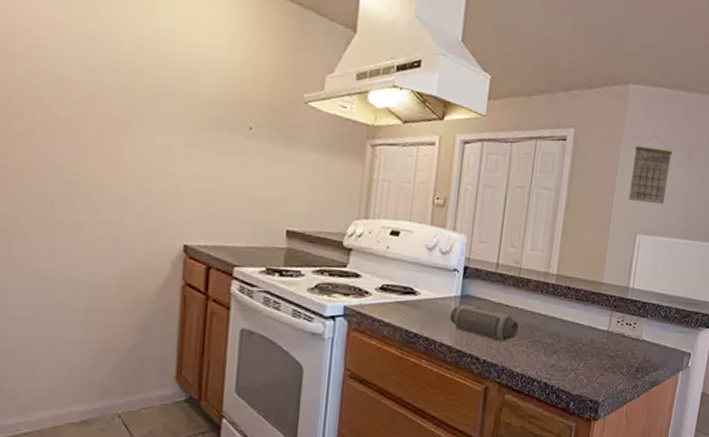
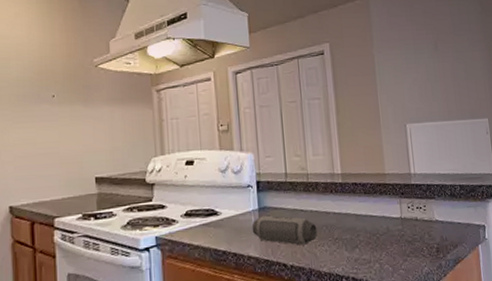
calendar: present [628,143,673,205] -> none [386,40,424,96]

